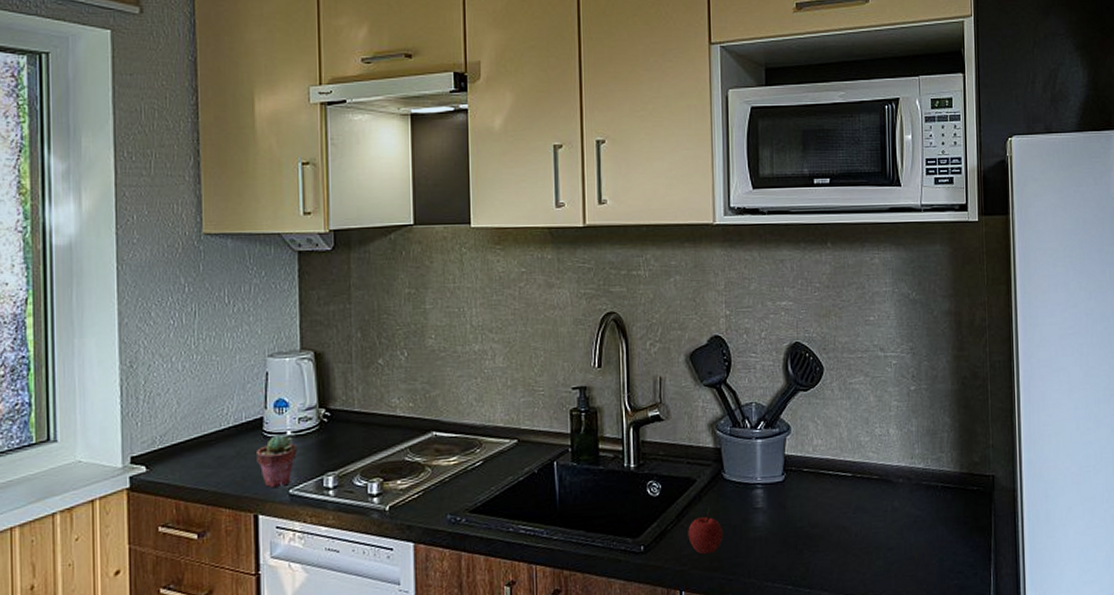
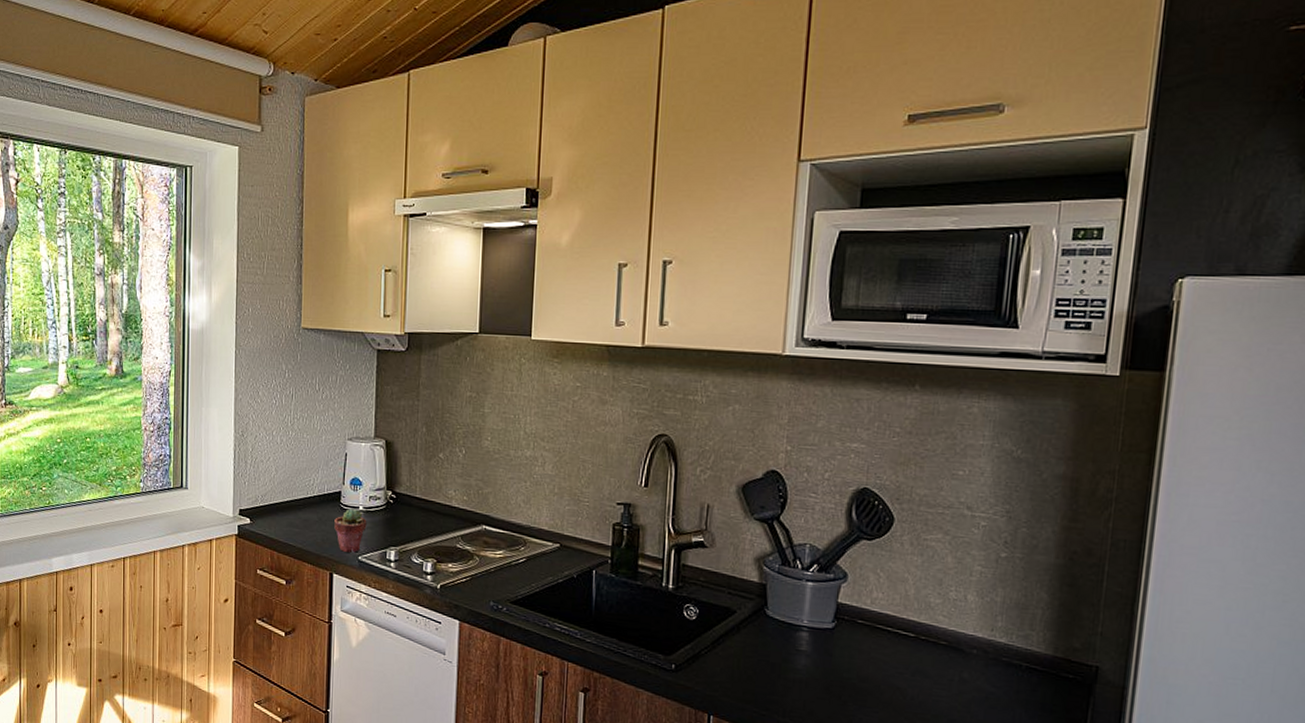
apple: present [688,507,723,555] -> none [722,640,760,685]

